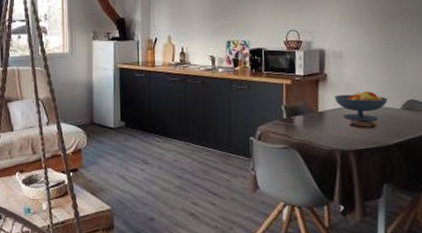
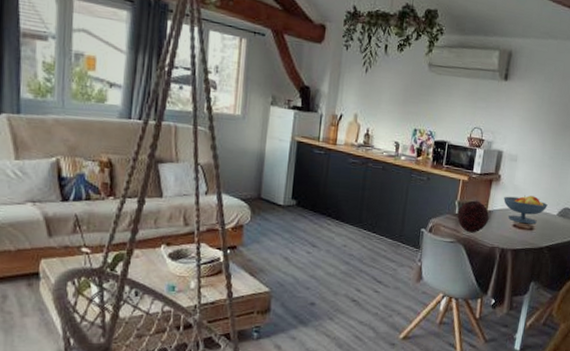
decorative orb: none [286,103,322,137] -> present [457,200,489,233]

